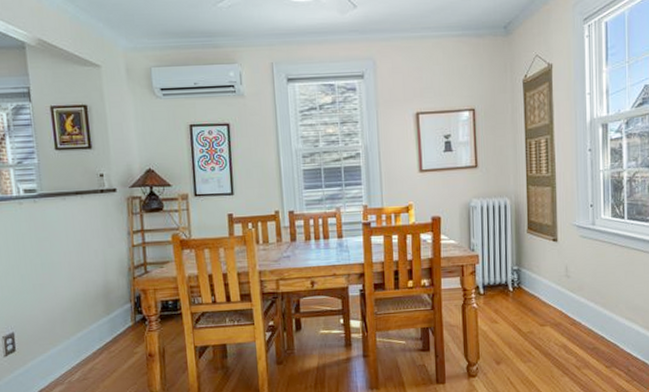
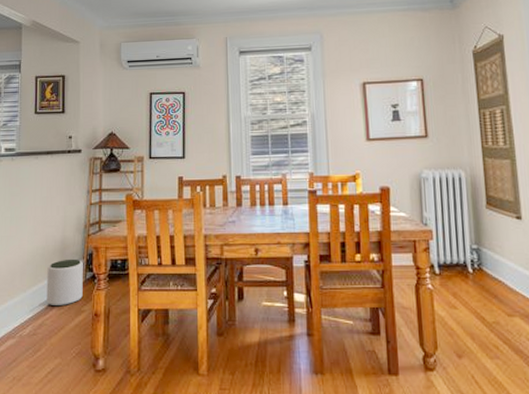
plant pot: none [91,302,134,351] -> present [46,259,83,307]

